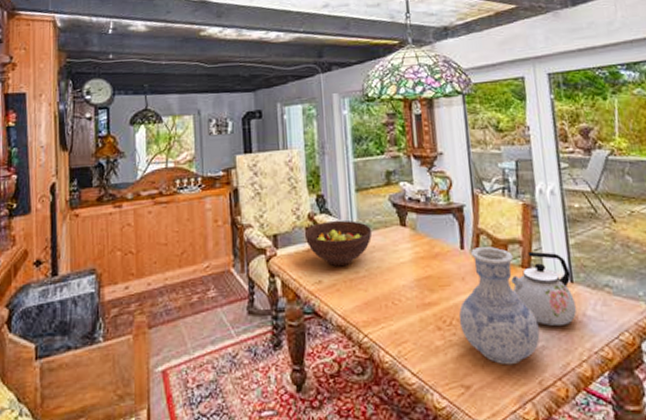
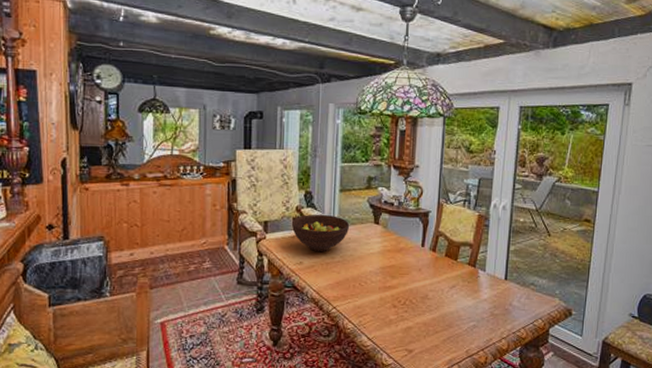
vase: present [458,247,540,365] -> none [411,246,474,337]
kettle: present [511,251,577,327] -> none [458,253,506,312]

